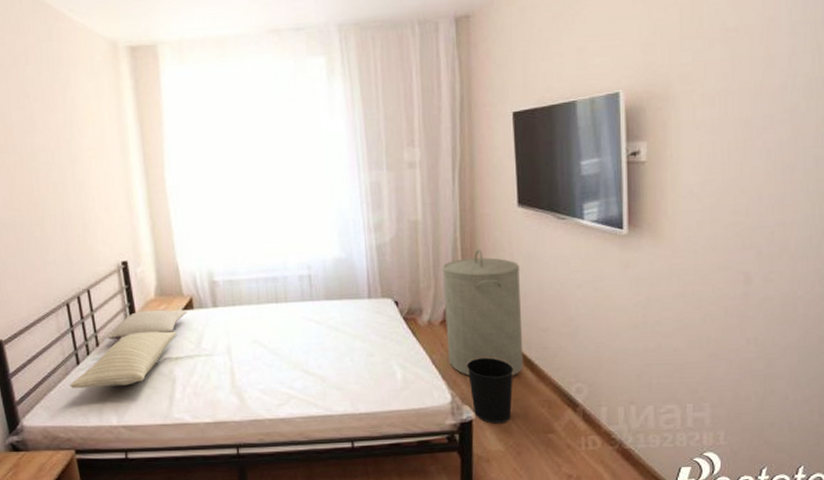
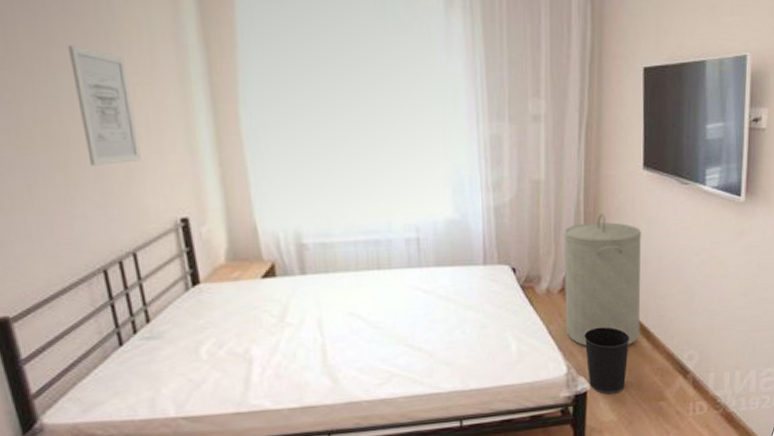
wall art: none [44,132,94,222] -> present [67,46,141,166]
pillow: present [70,331,177,389] -> none [110,303,255,375]
pillow: present [108,309,187,340] -> none [162,277,268,315]

